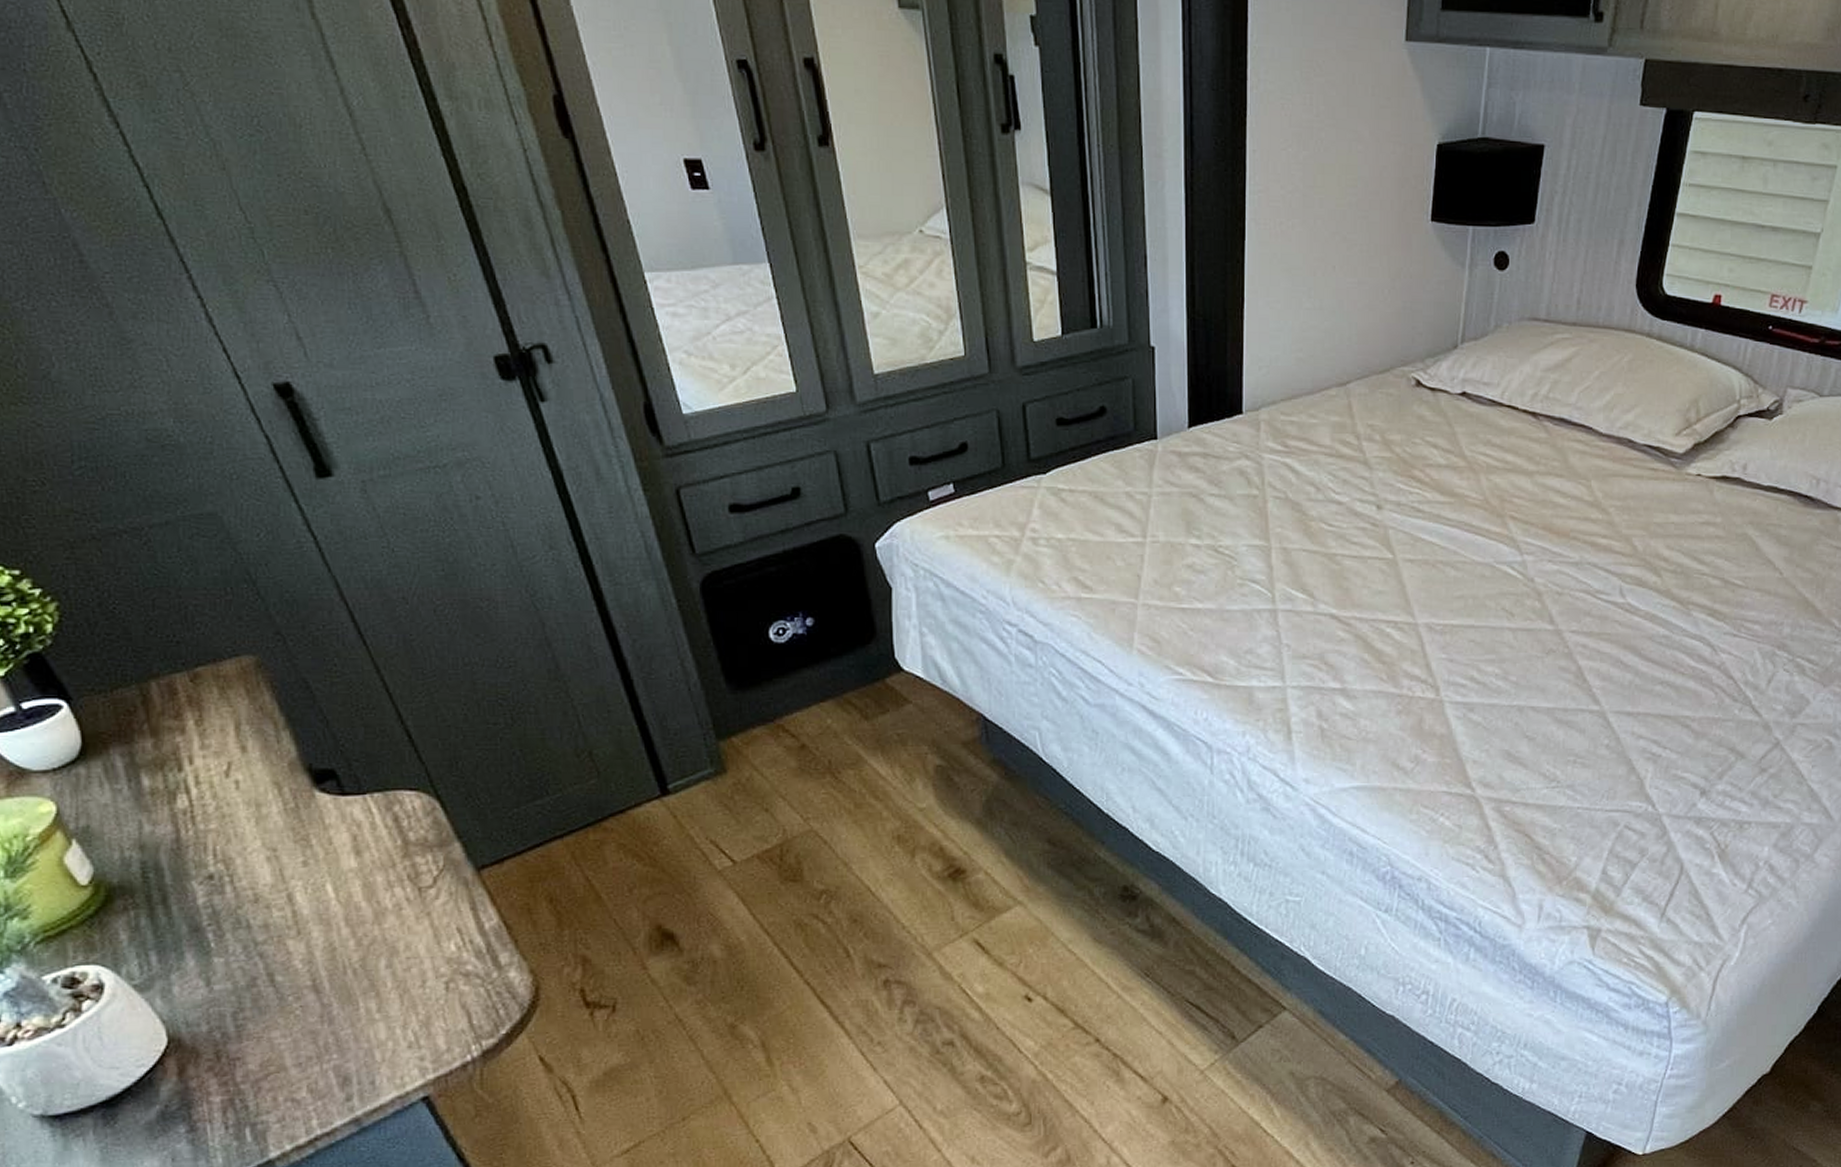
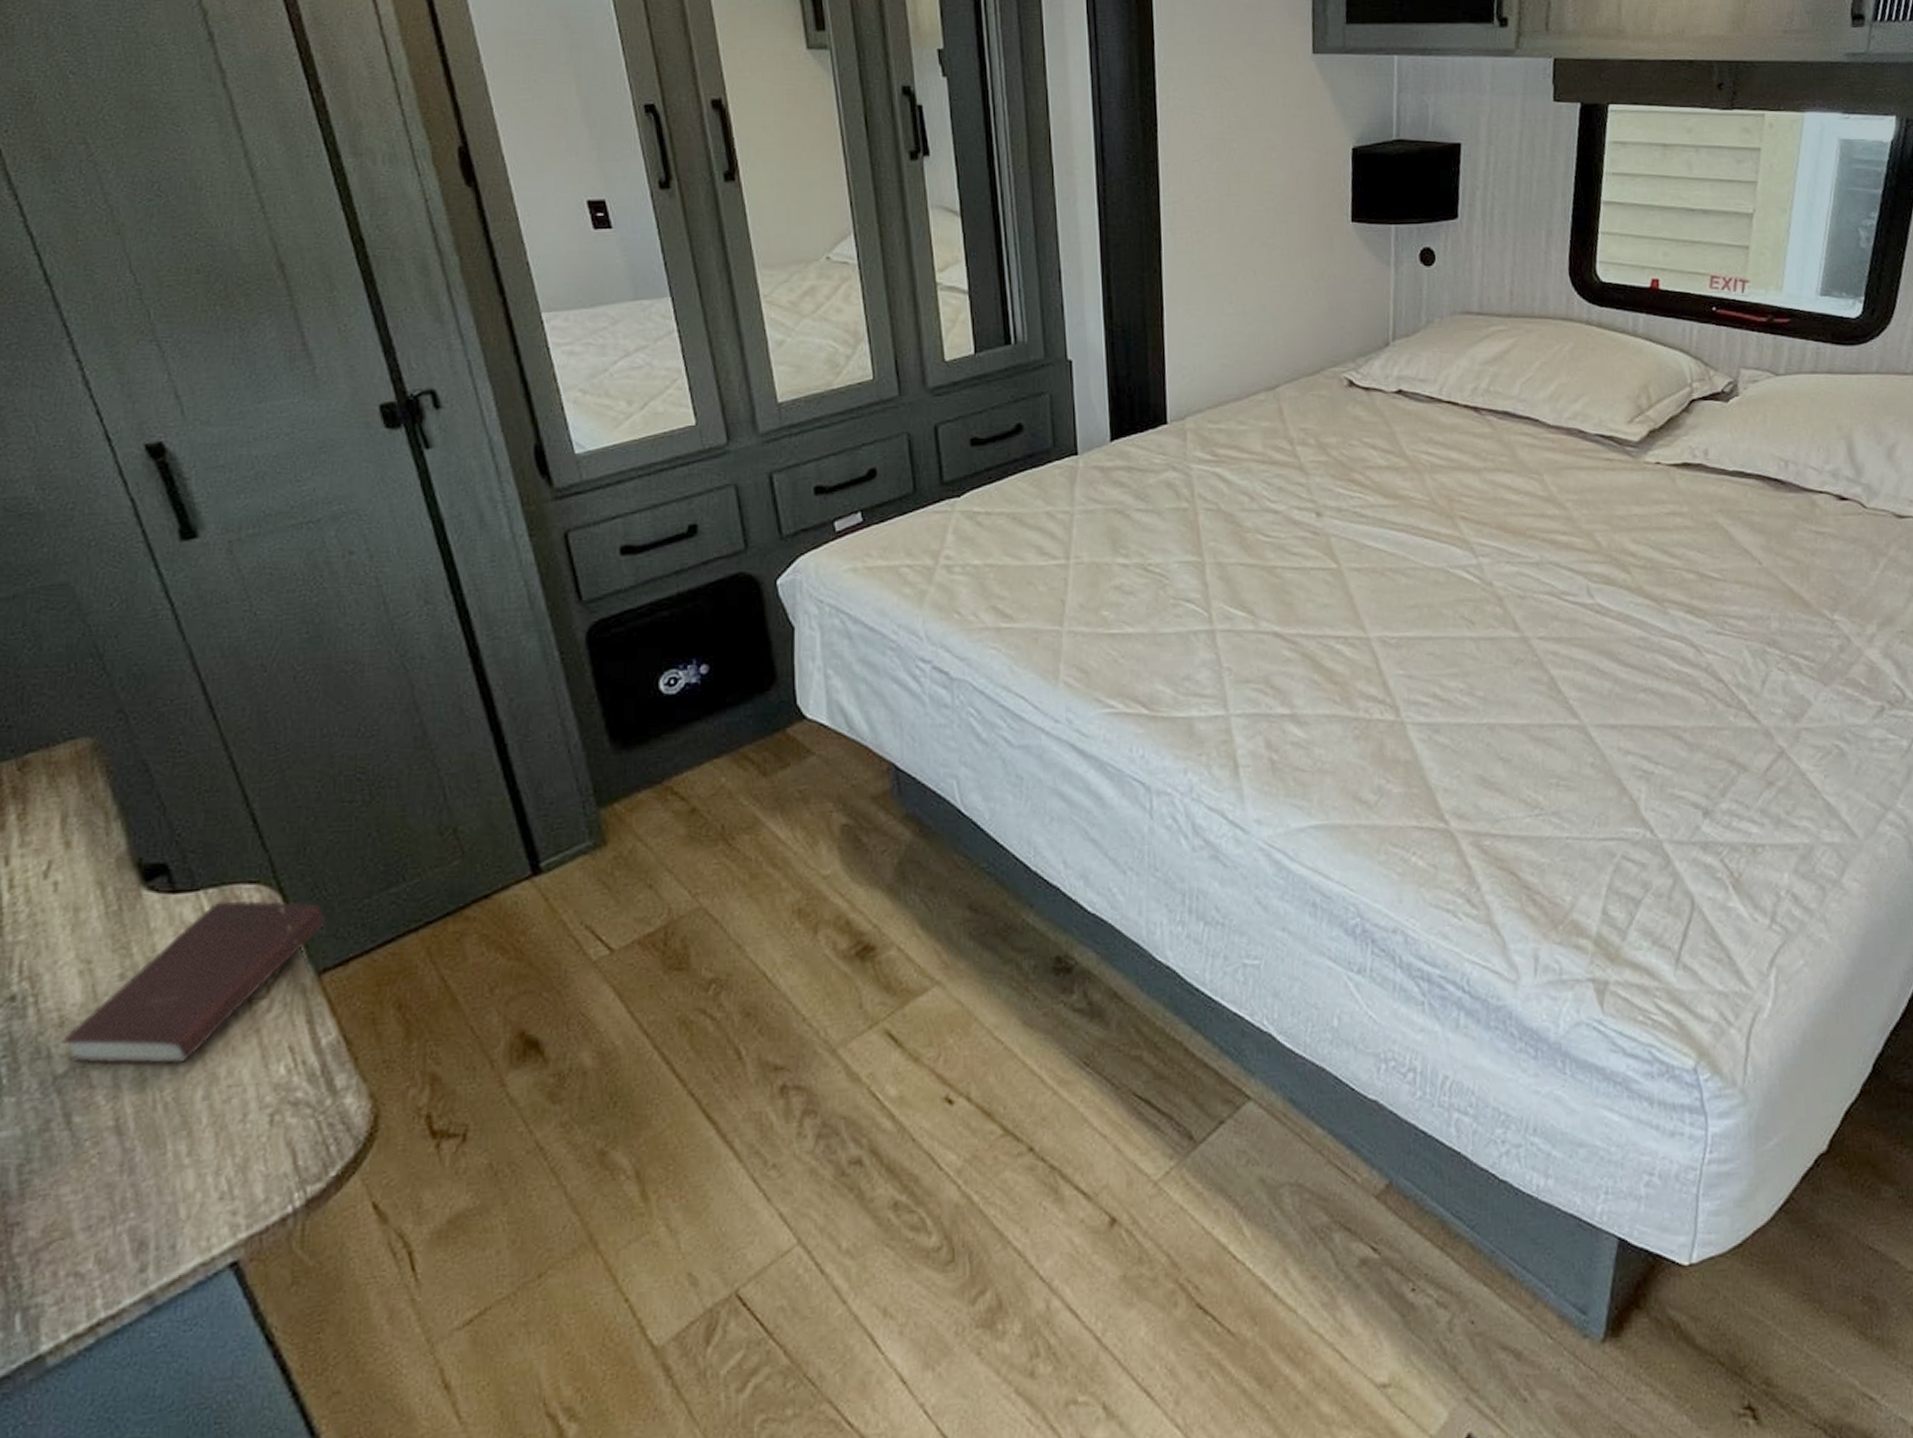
book: none [258,804,480,938] -> present [62,900,325,1065]

